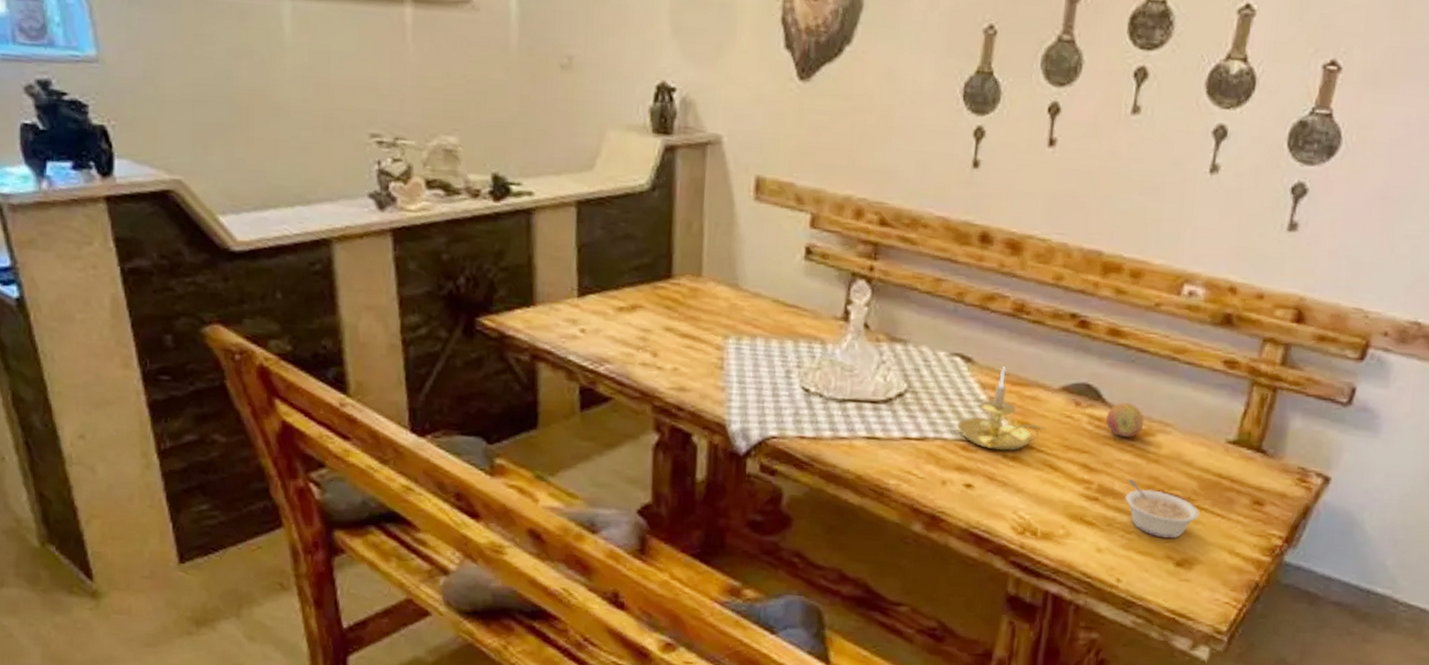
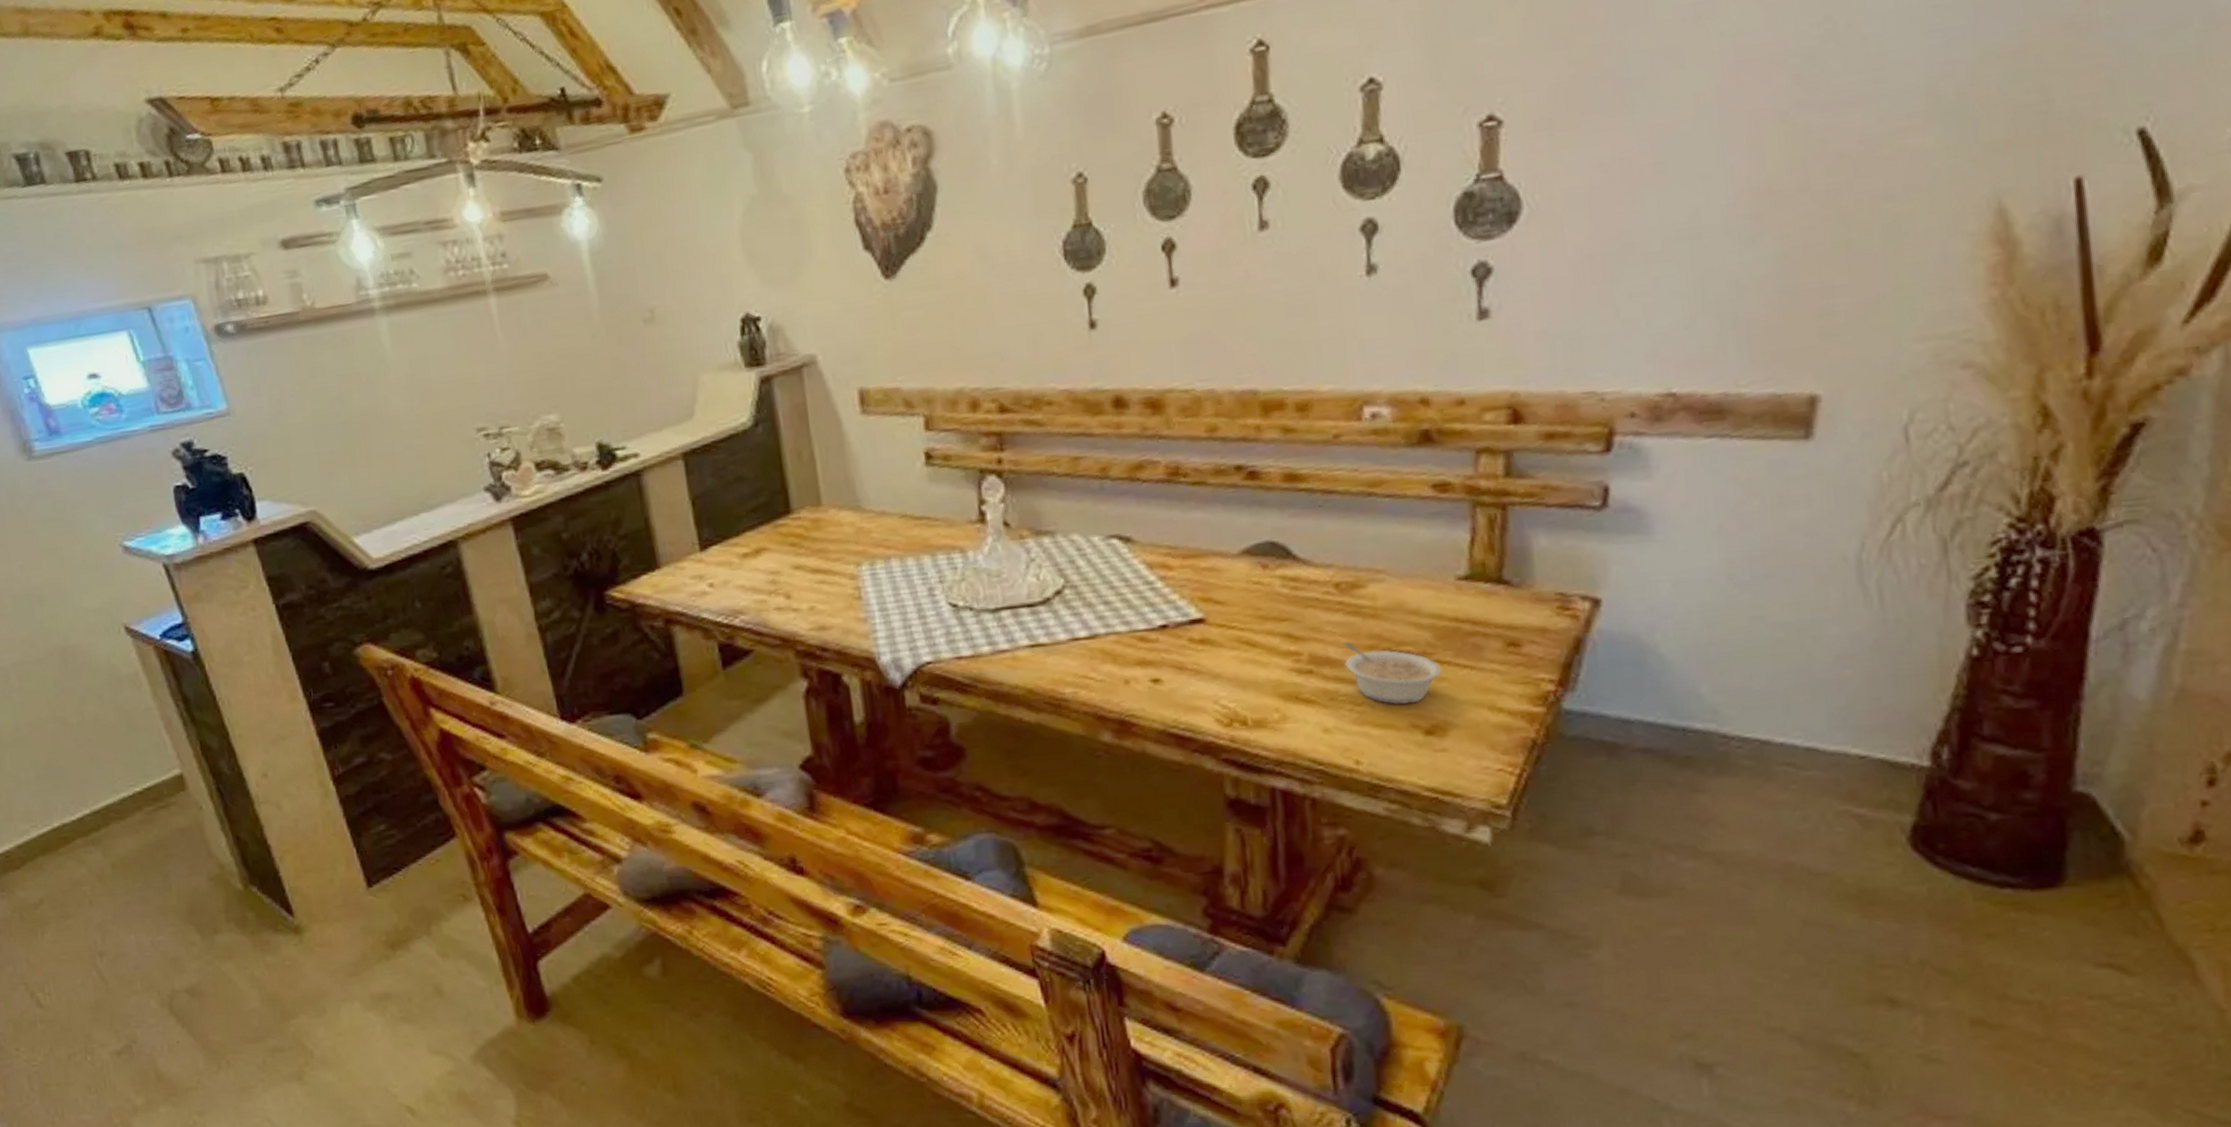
candle holder: present [957,366,1046,451] -> none [1129,540,1233,636]
fruit: present [1105,403,1145,438] -> none [1301,554,1350,595]

